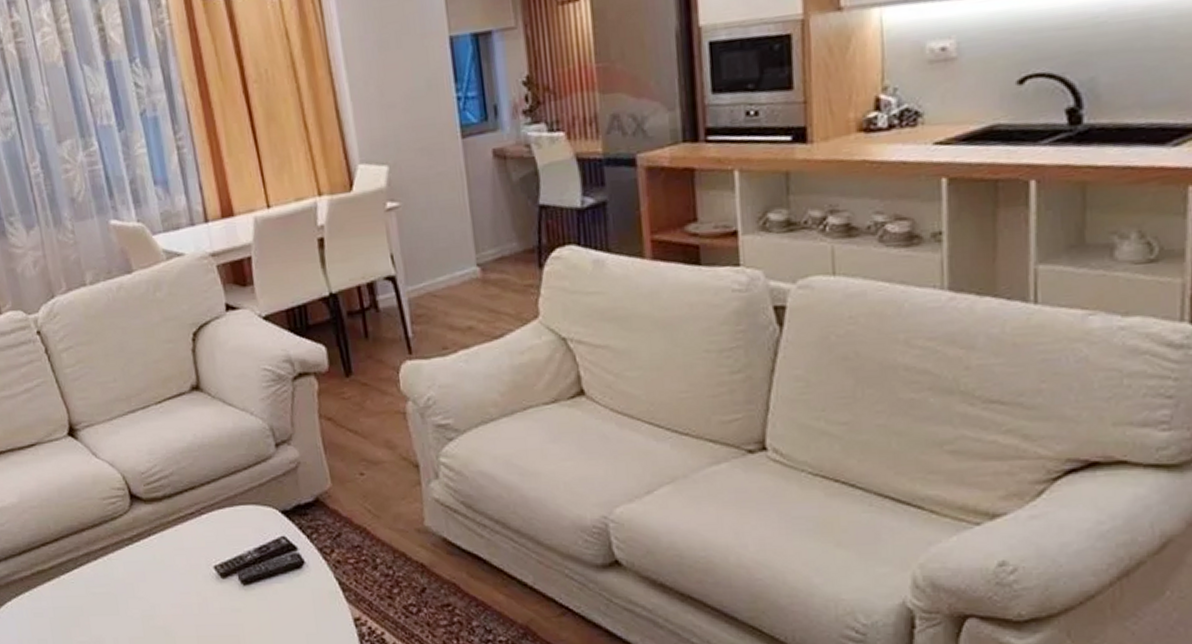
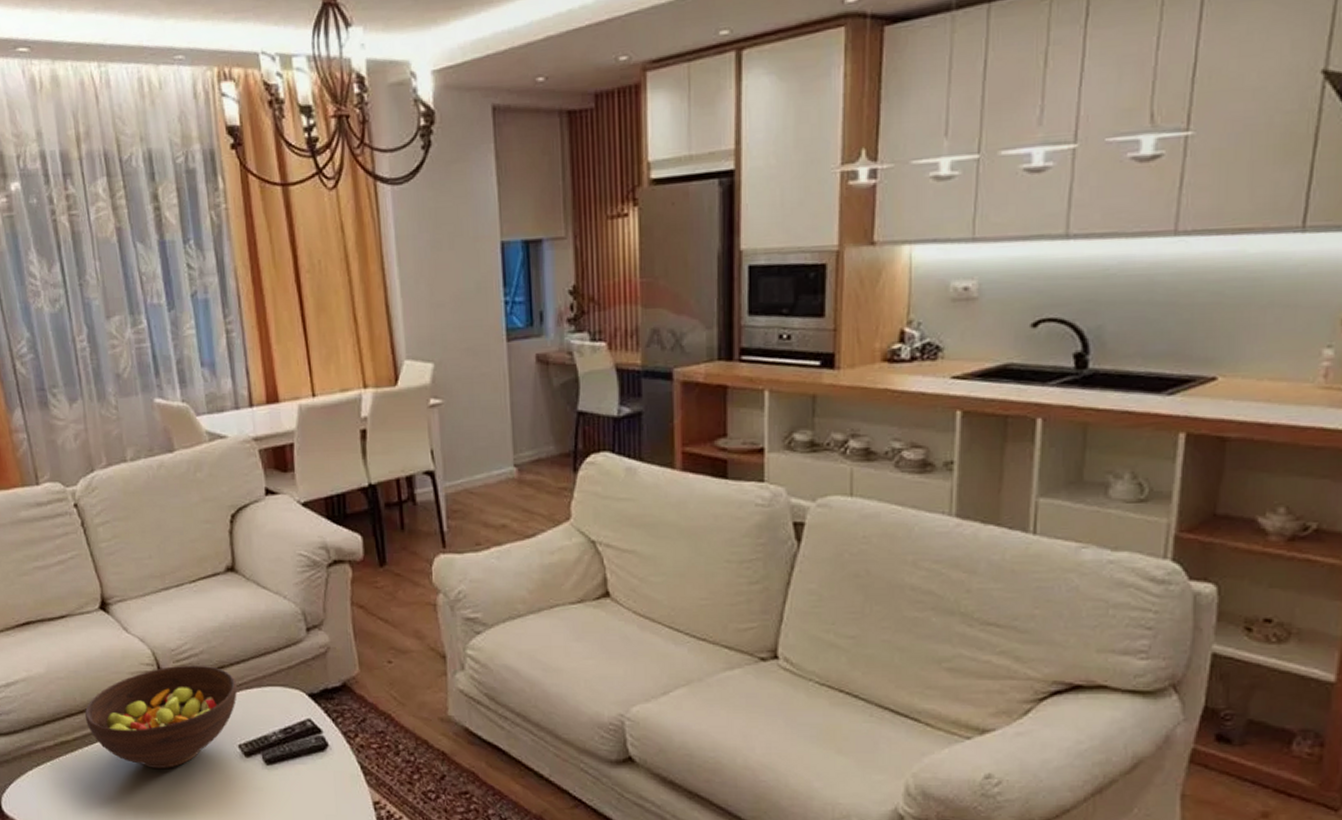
fruit bowl: none [59,486,210,594] -> present [84,665,237,768]

